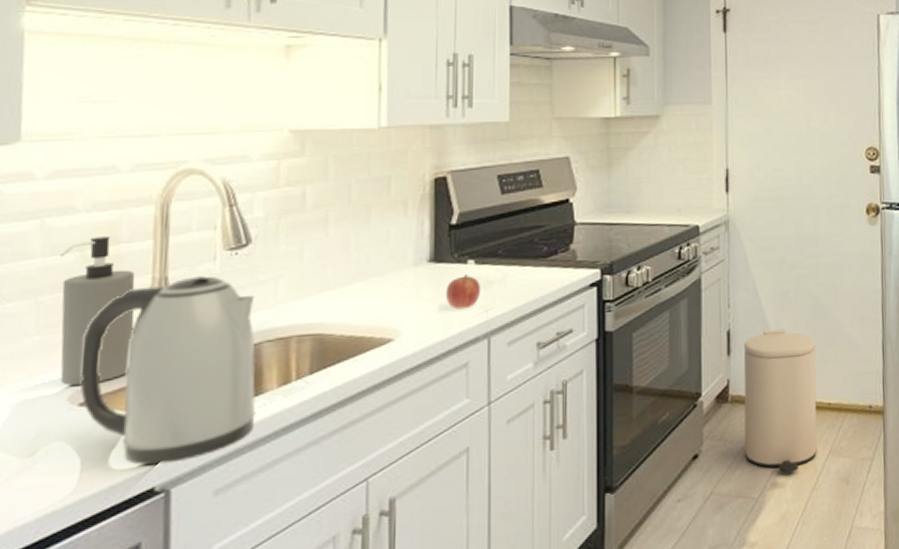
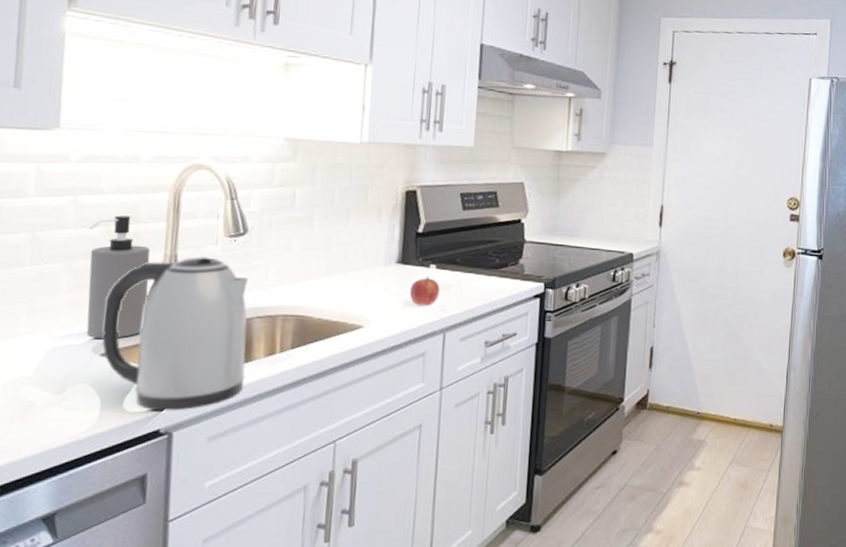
pedal bin: present [743,329,817,473] -> none [658,351,728,474]

